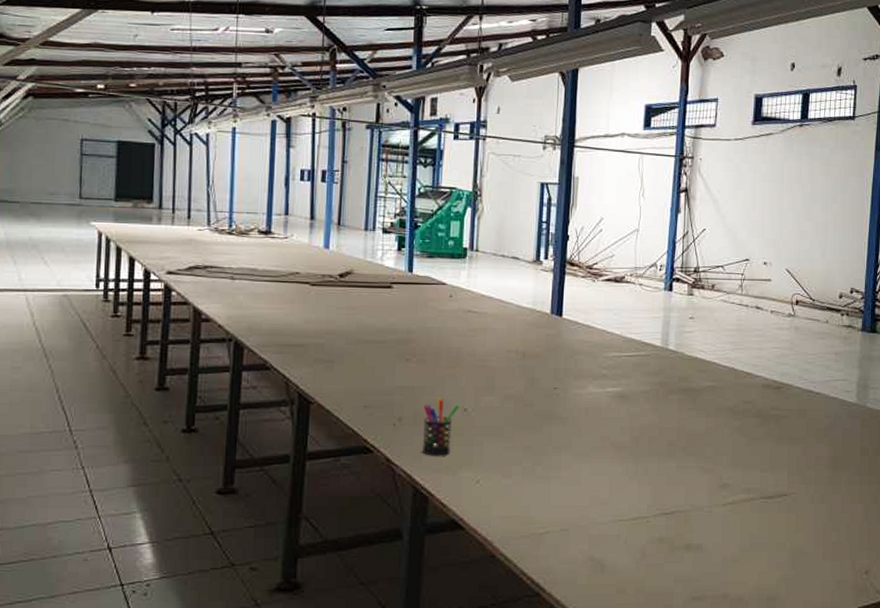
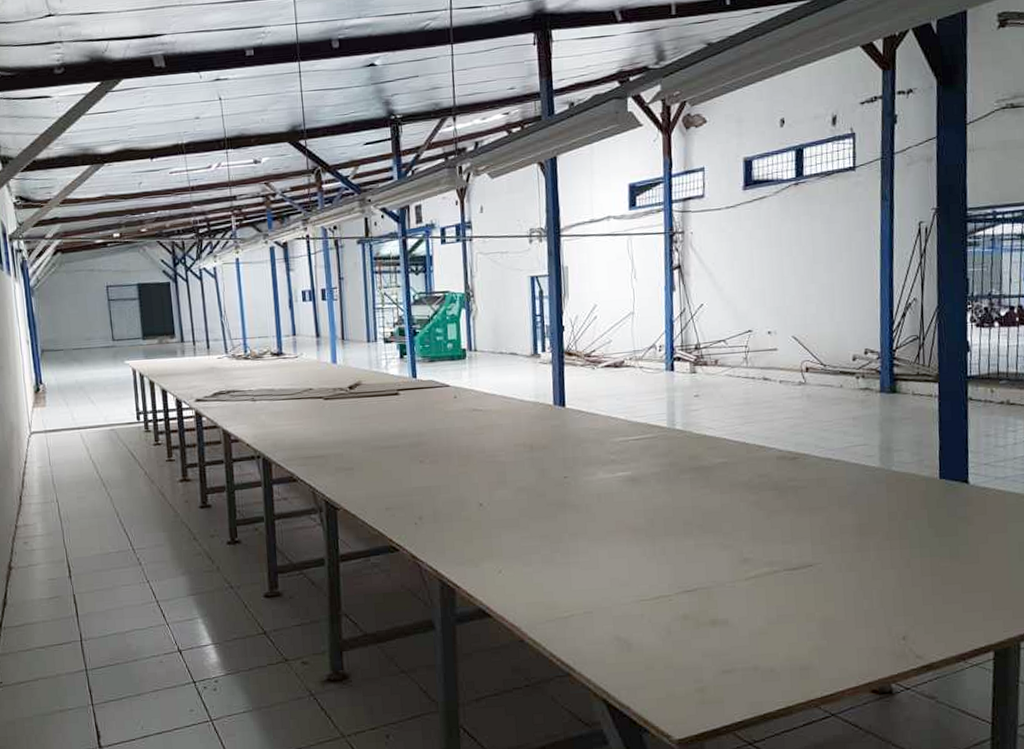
pen holder: present [422,397,460,456] -> none [441,495,475,551]

